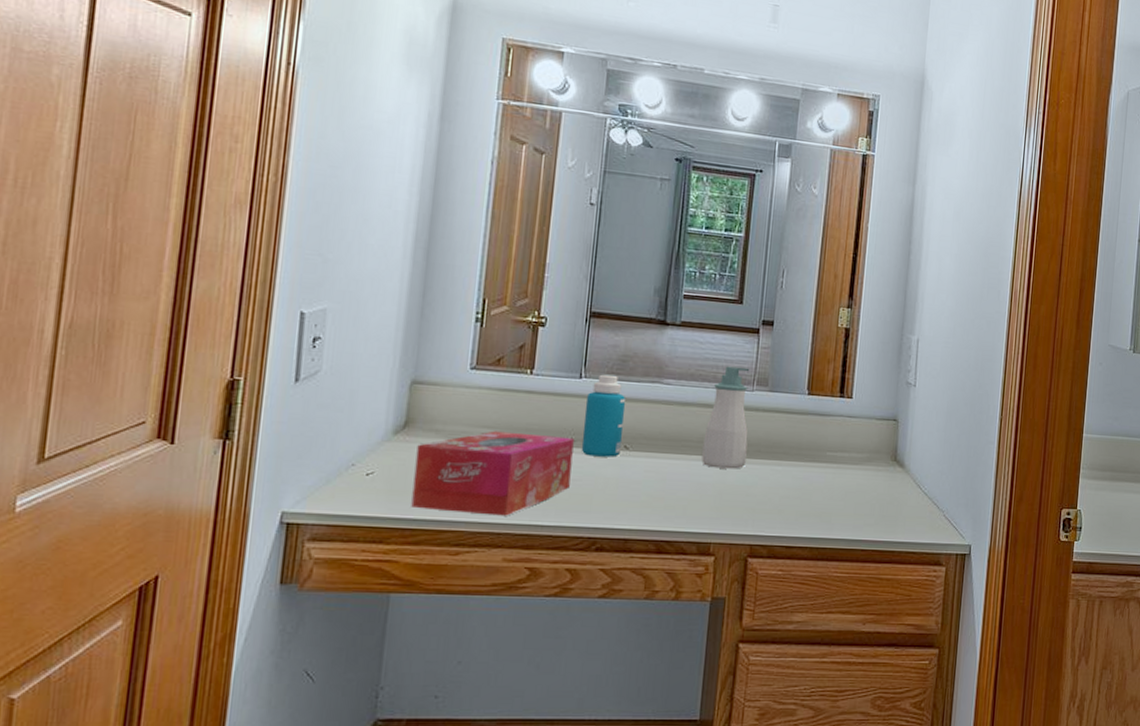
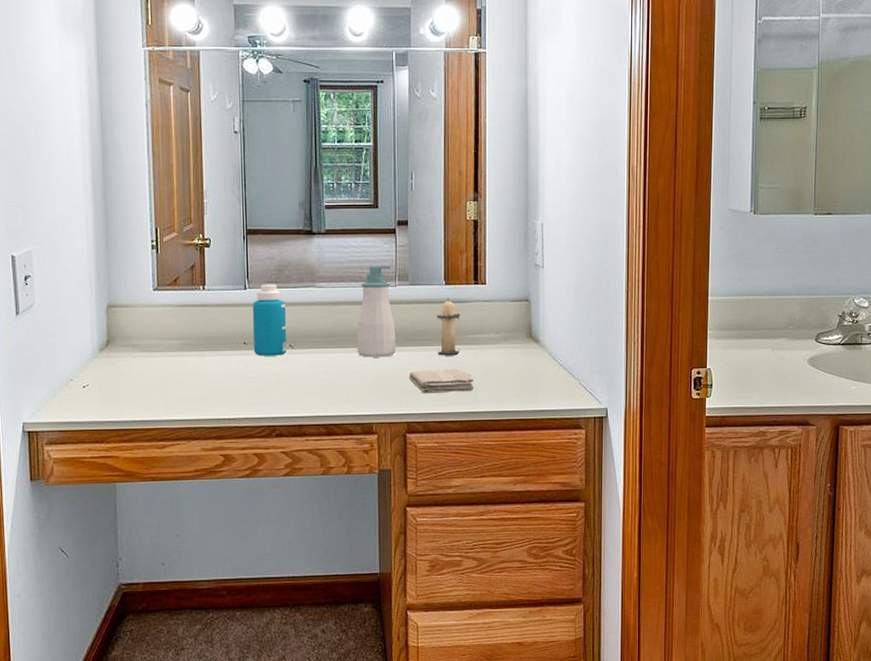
tissue box: present [411,431,574,516] -> none [120,341,248,413]
washcloth: none [757,486,830,516] -> present [408,368,475,395]
candle: none [792,409,822,474] -> present [436,298,461,356]

